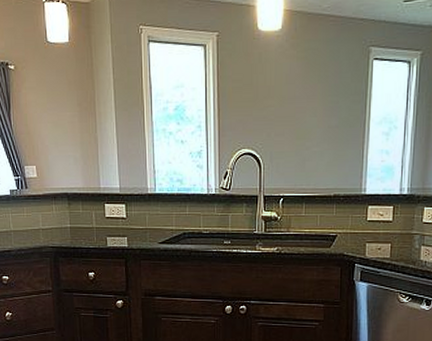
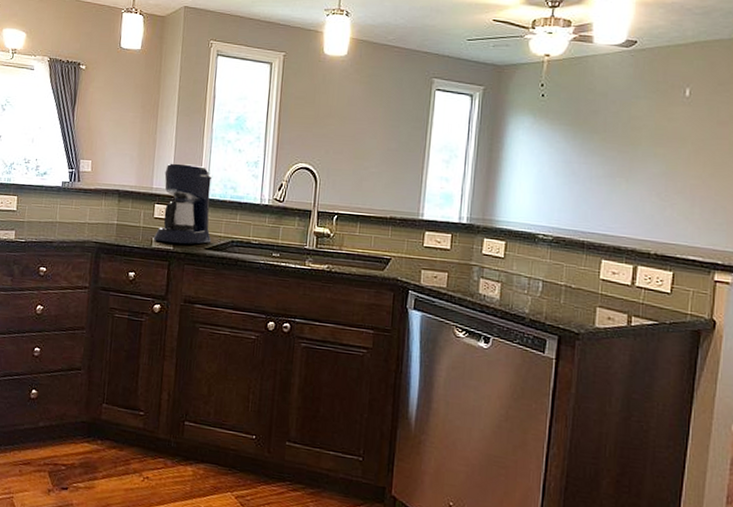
coffee maker: none [107,160,164,241] -> present [153,163,212,245]

